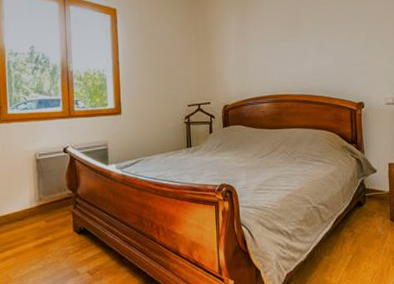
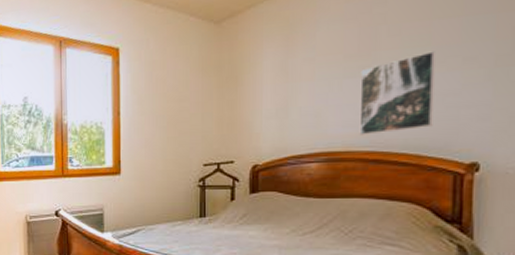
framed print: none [291,27,336,83] -> present [359,51,435,135]

